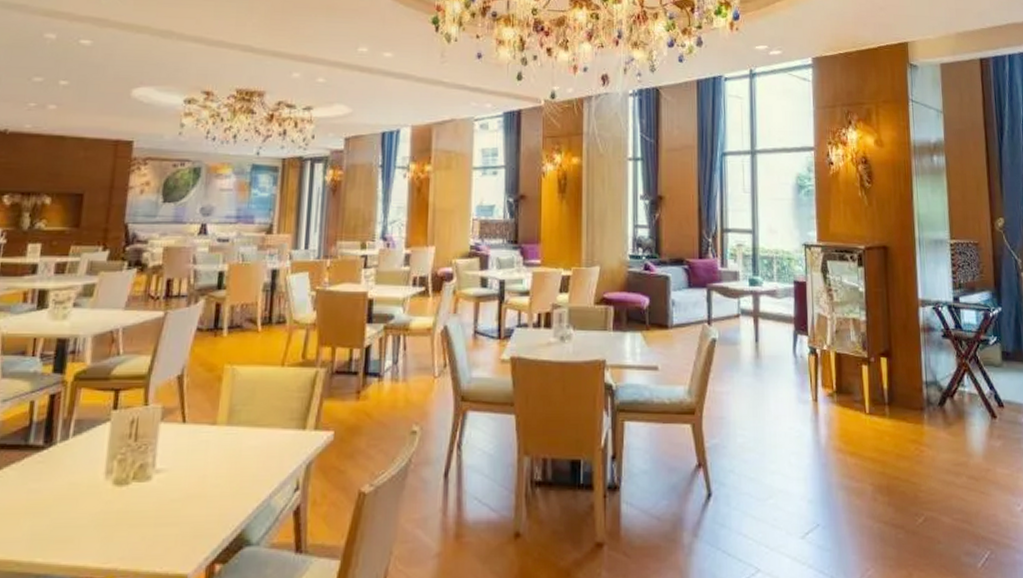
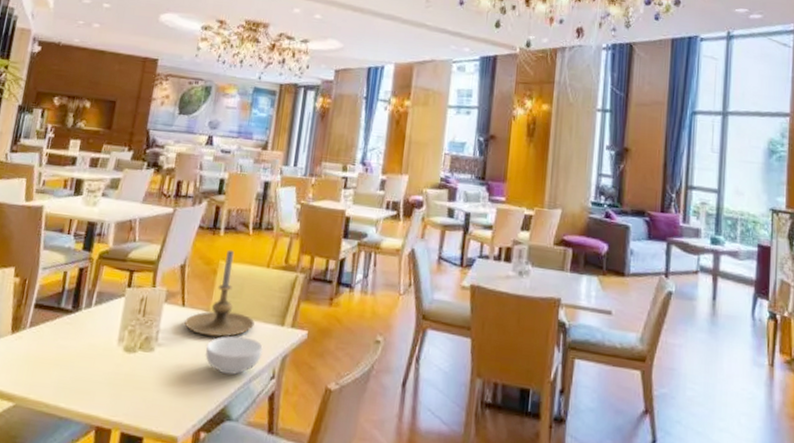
candle holder: none [187,351,271,453] -> present [184,250,255,337]
cereal bowl: none [214,448,283,494] -> present [204,336,263,375]

